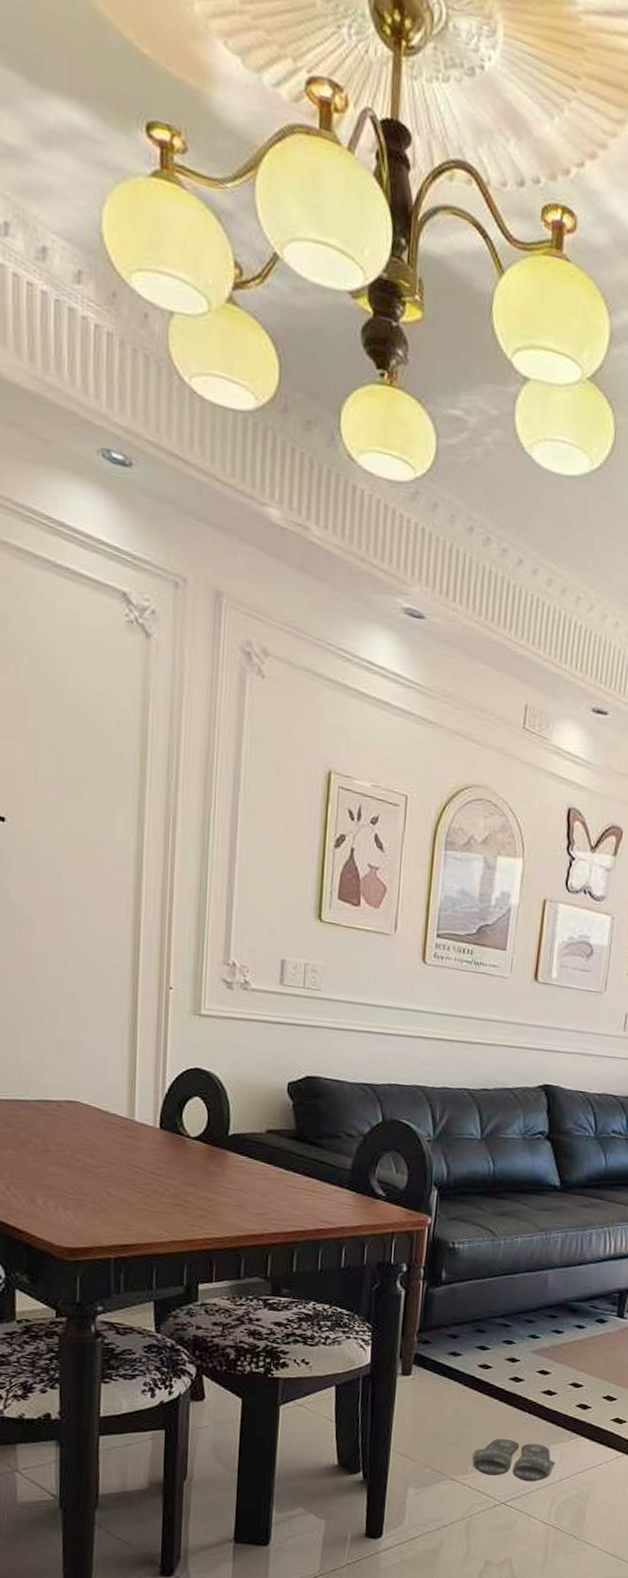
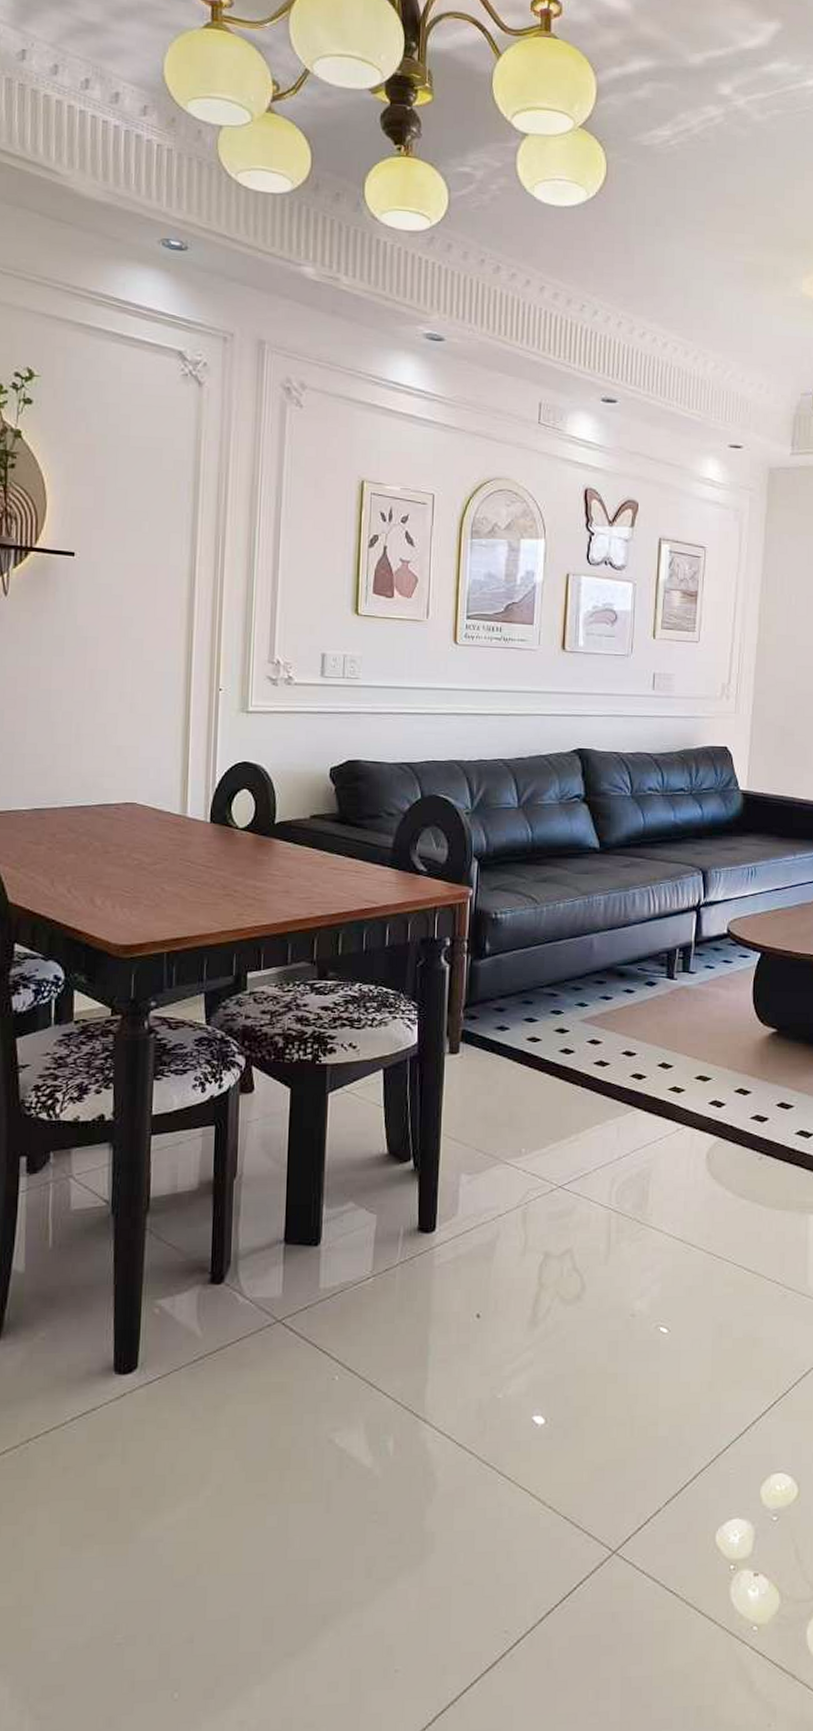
slippers: present [473,1438,556,1481] -> none [526,1115,613,1161]

